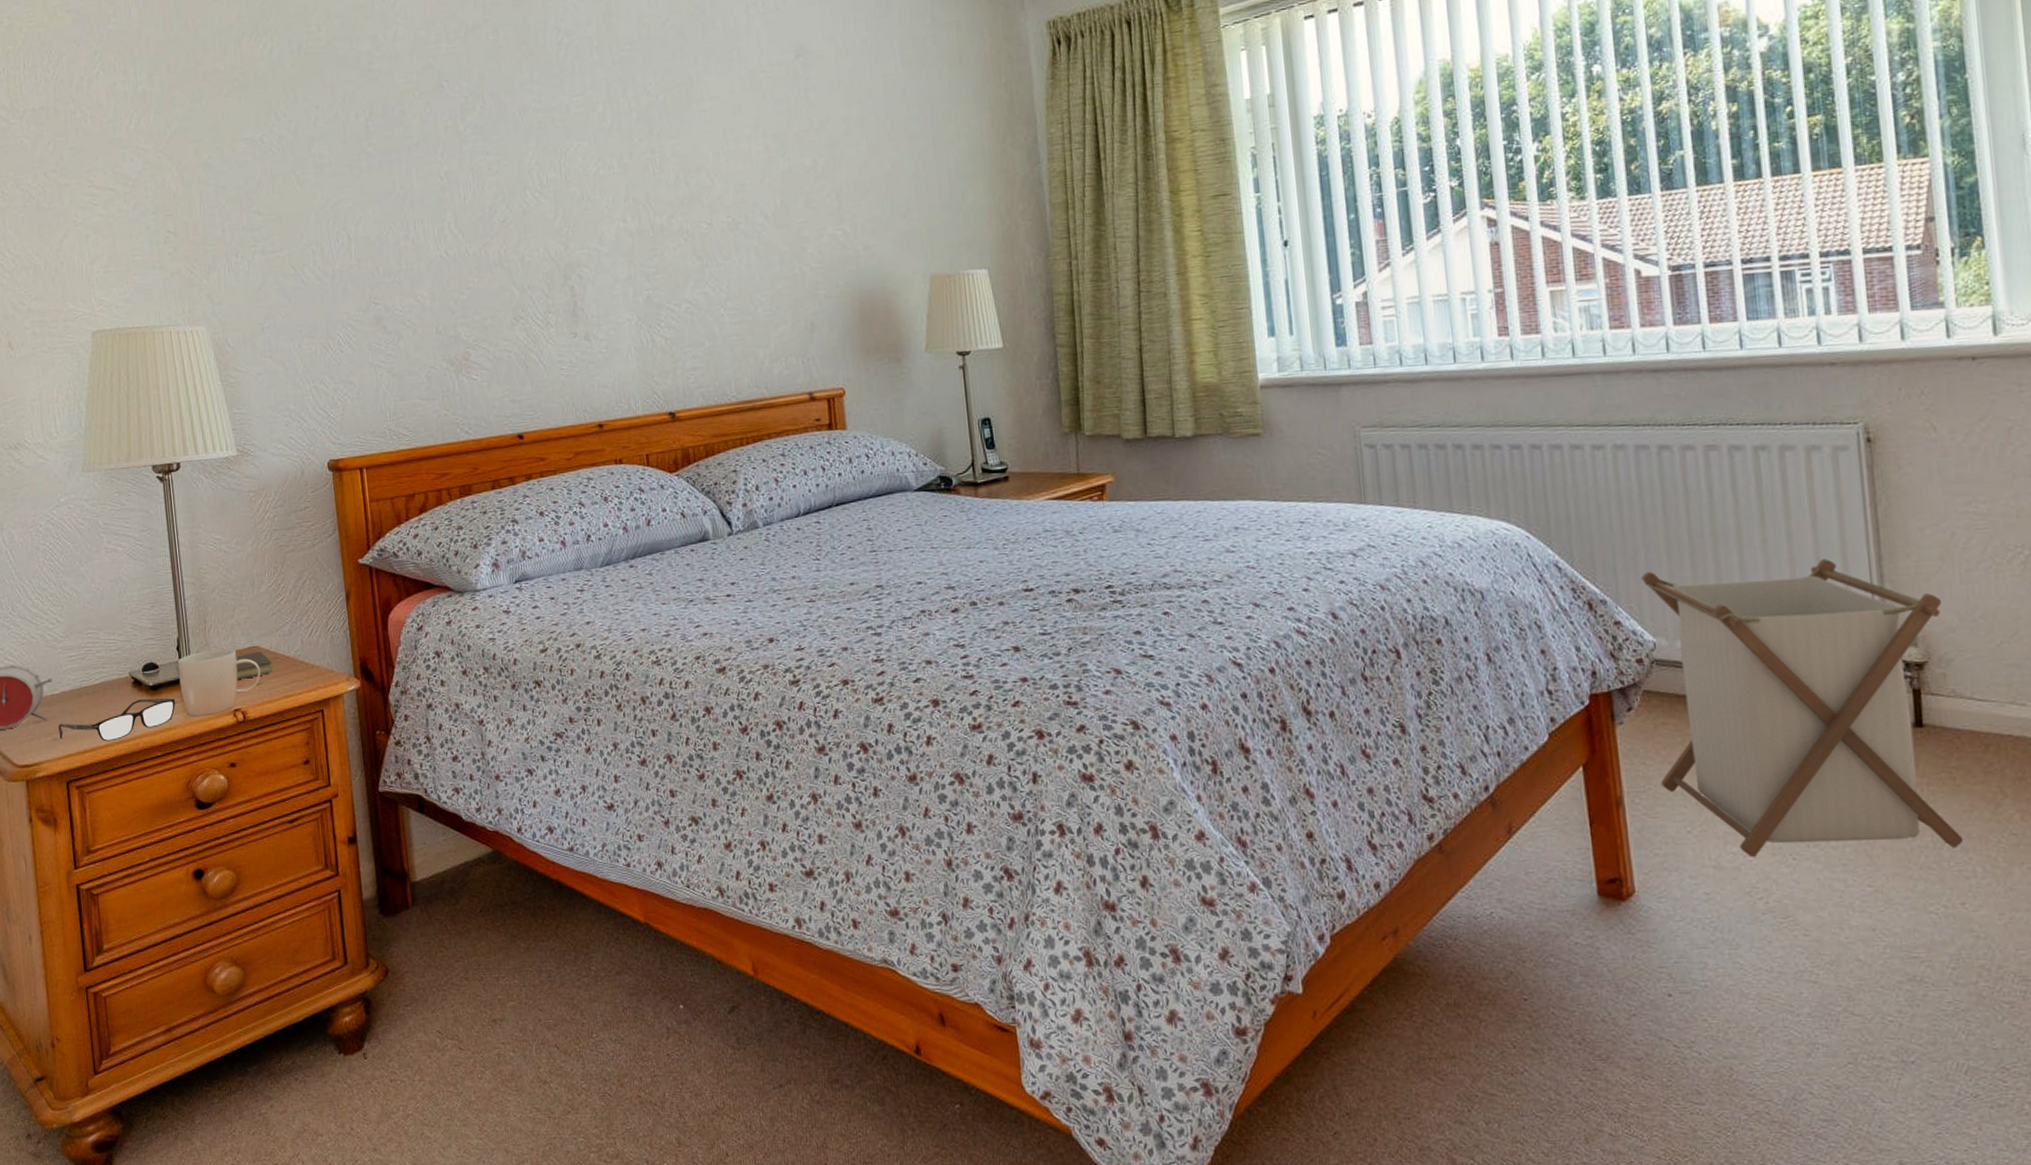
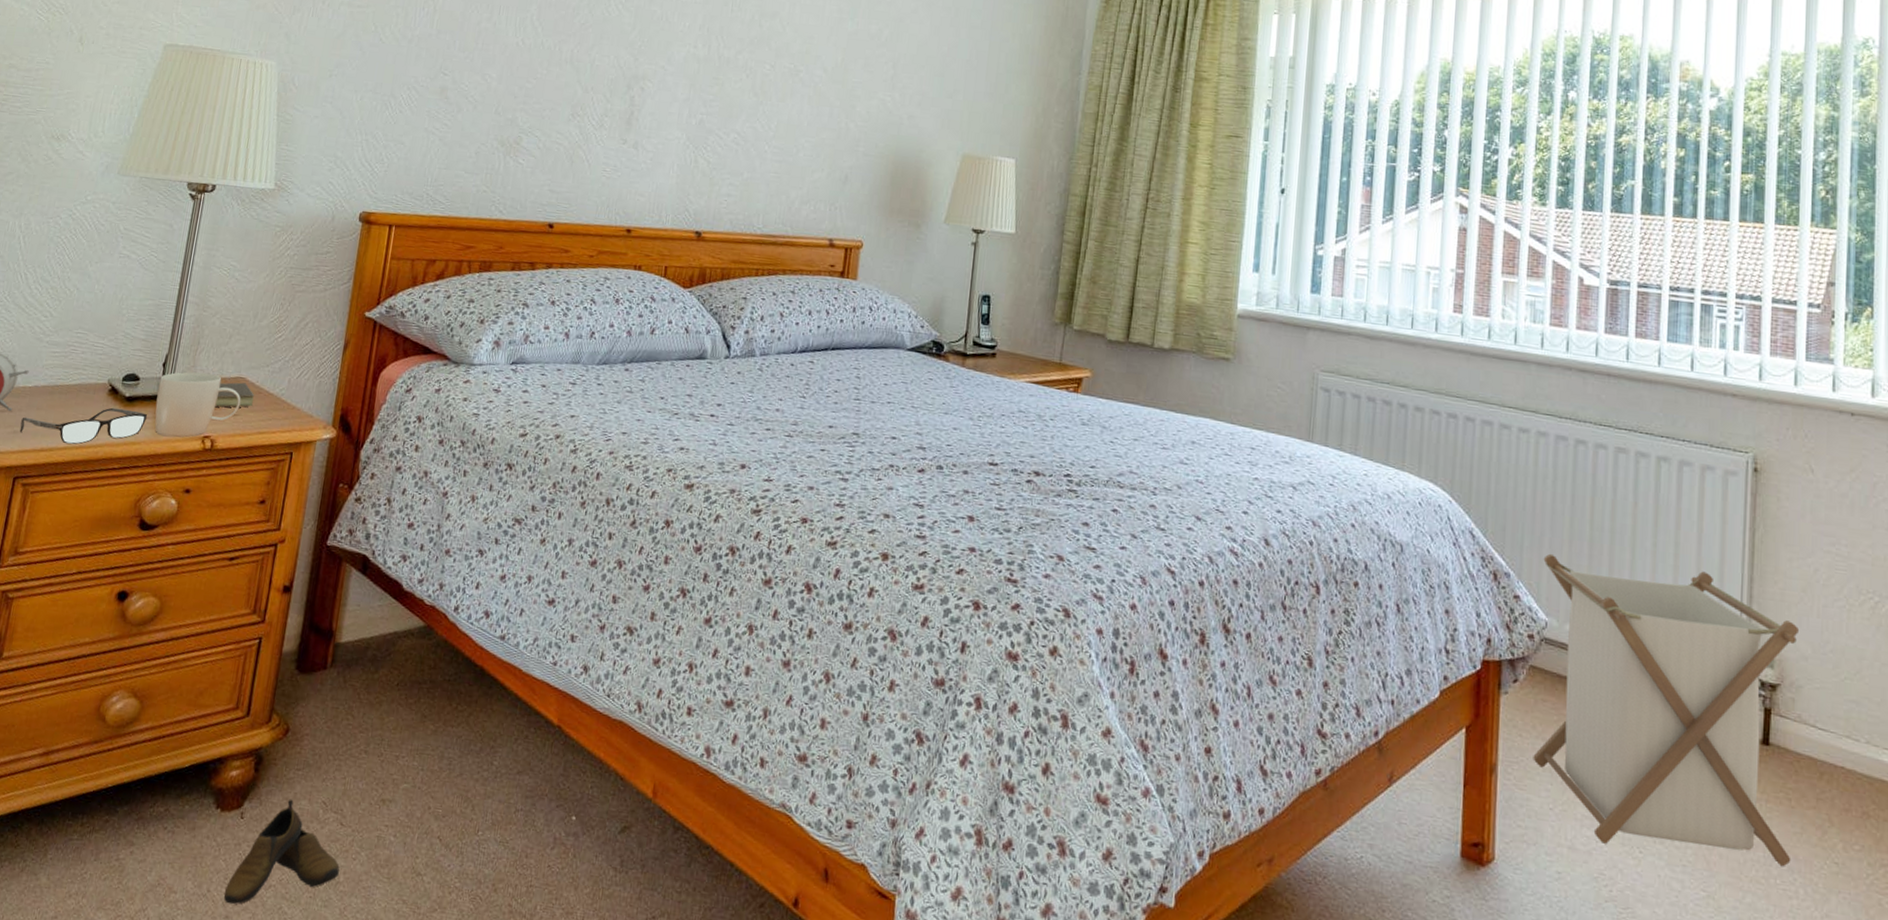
shoe: none [366,1033,469,1138] -> present [224,798,340,904]

